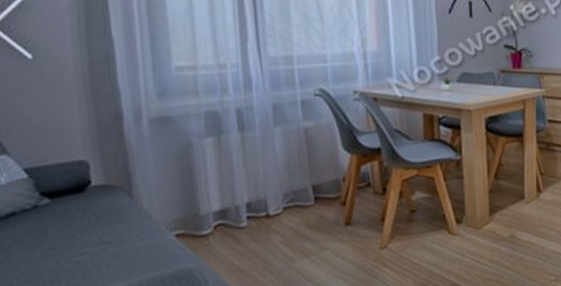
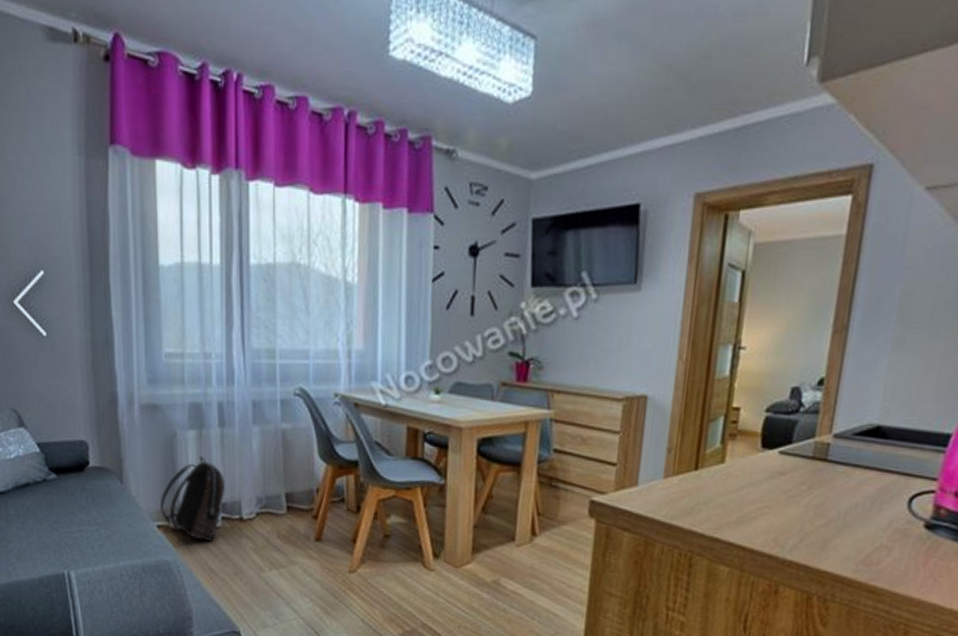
backpack: none [177,161,250,251] -> present [159,456,226,545]

